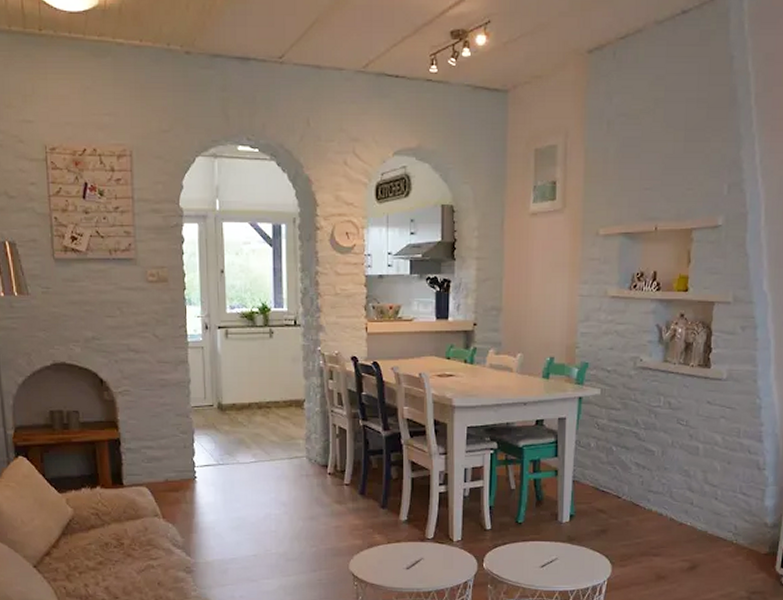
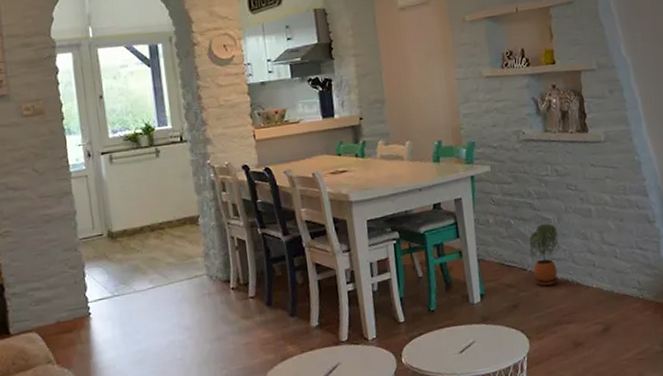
potted plant: none [626,455,660,516] -> present [529,224,560,286]

